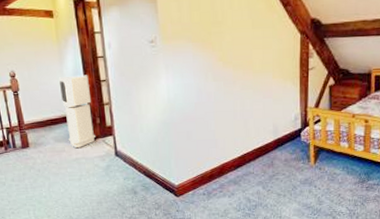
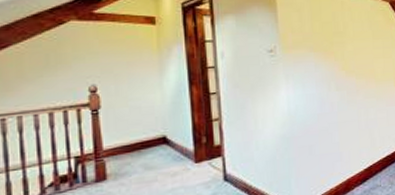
air purifier: present [59,75,95,148] -> none [157,87,200,175]

